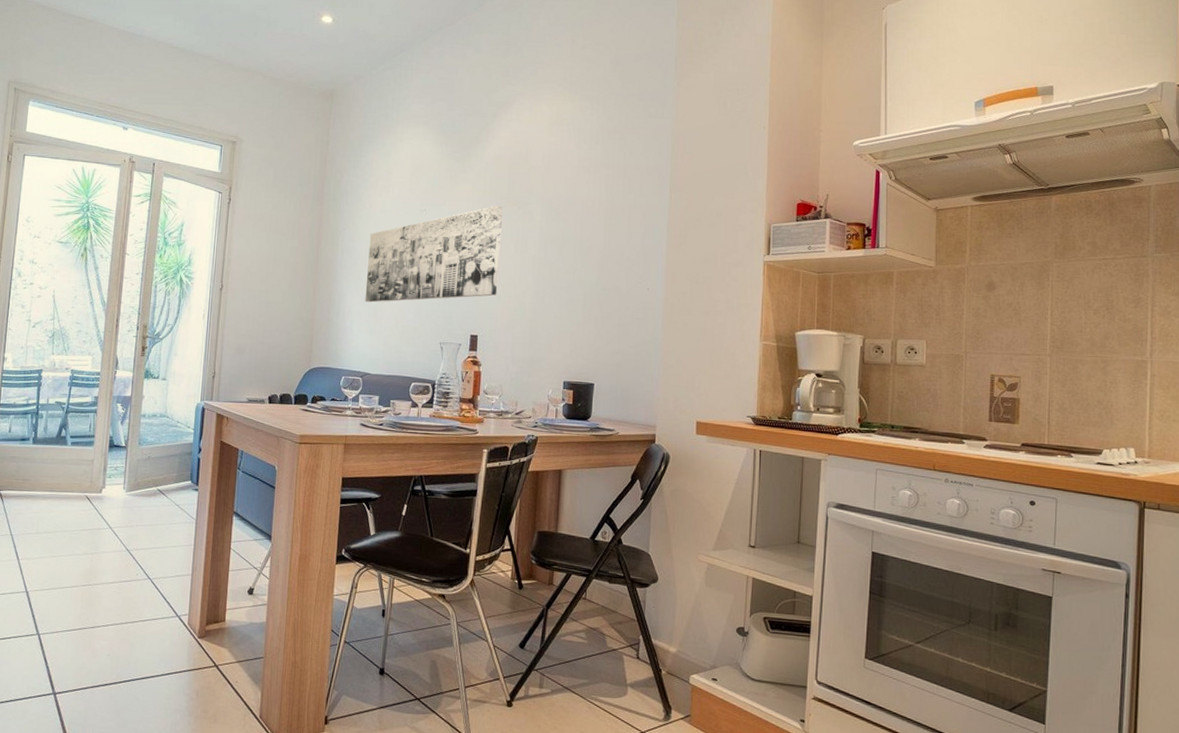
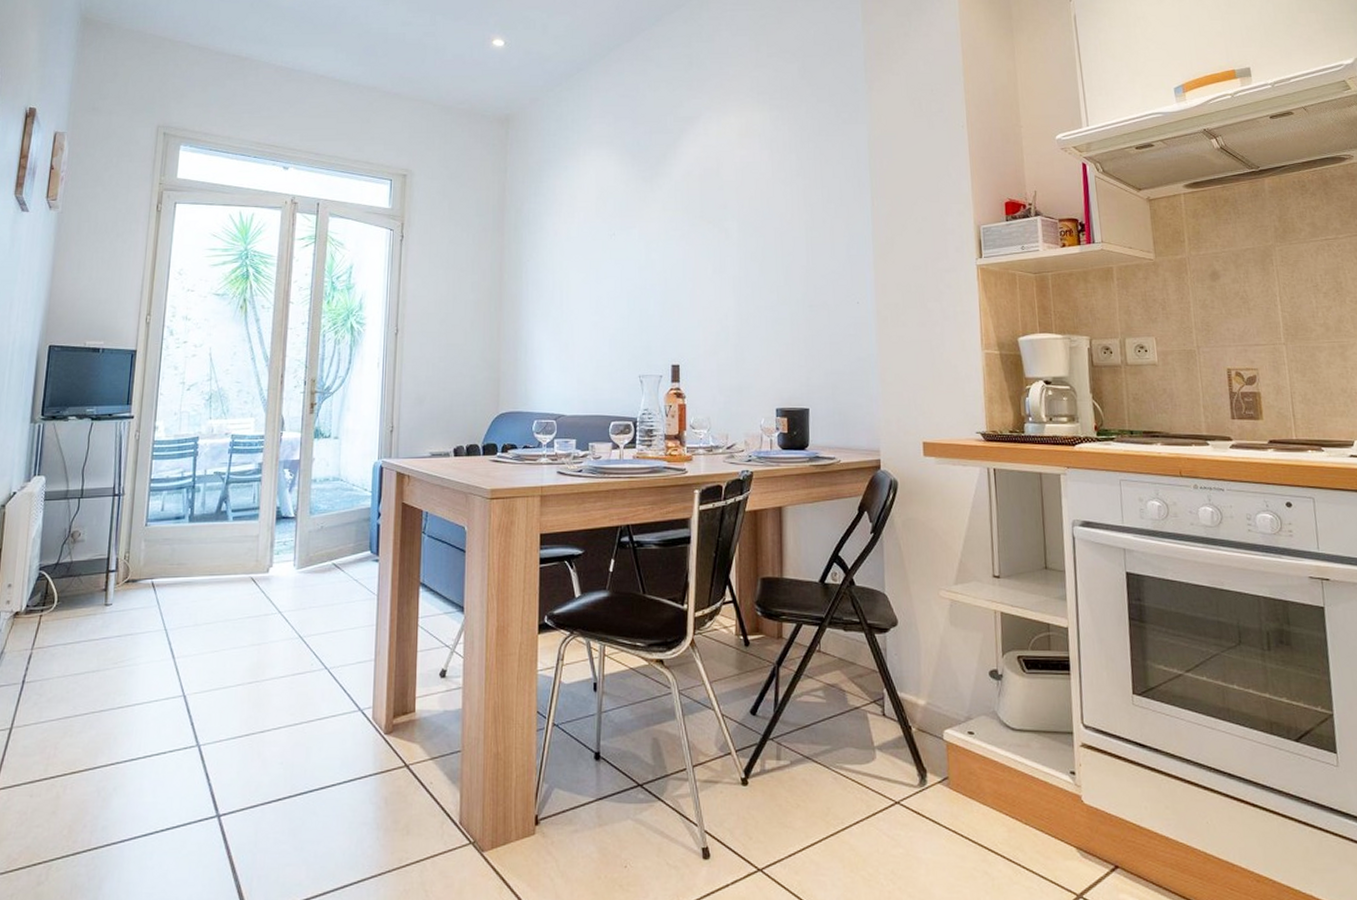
wall art: present [365,205,502,303] -> none [554,224,698,337]

